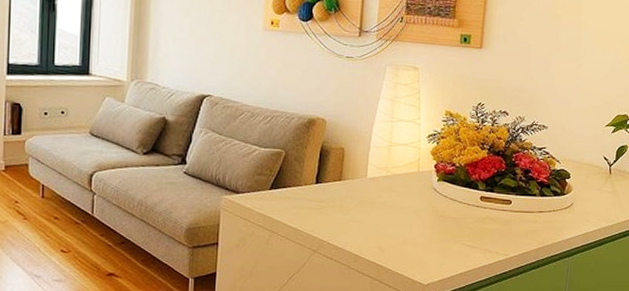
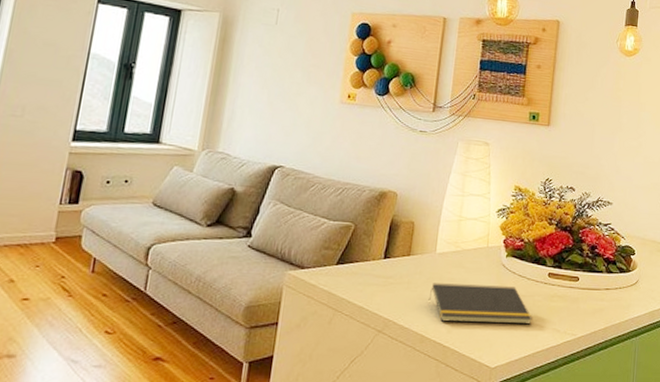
notepad: none [361,206,464,245] -> present [428,283,532,325]

